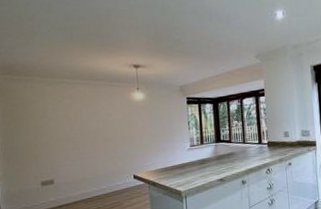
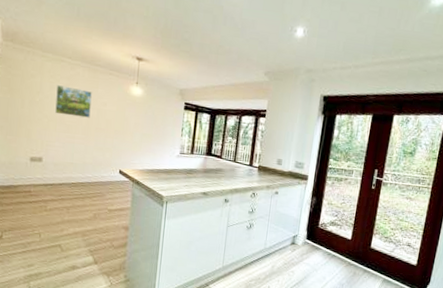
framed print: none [60,105,97,134] -> present [55,85,92,118]

